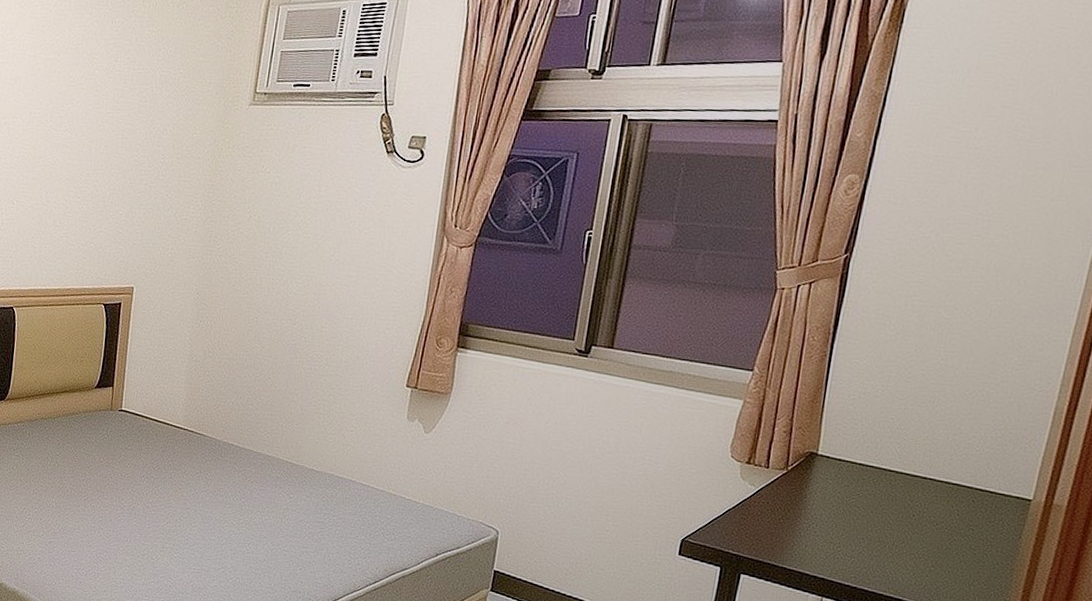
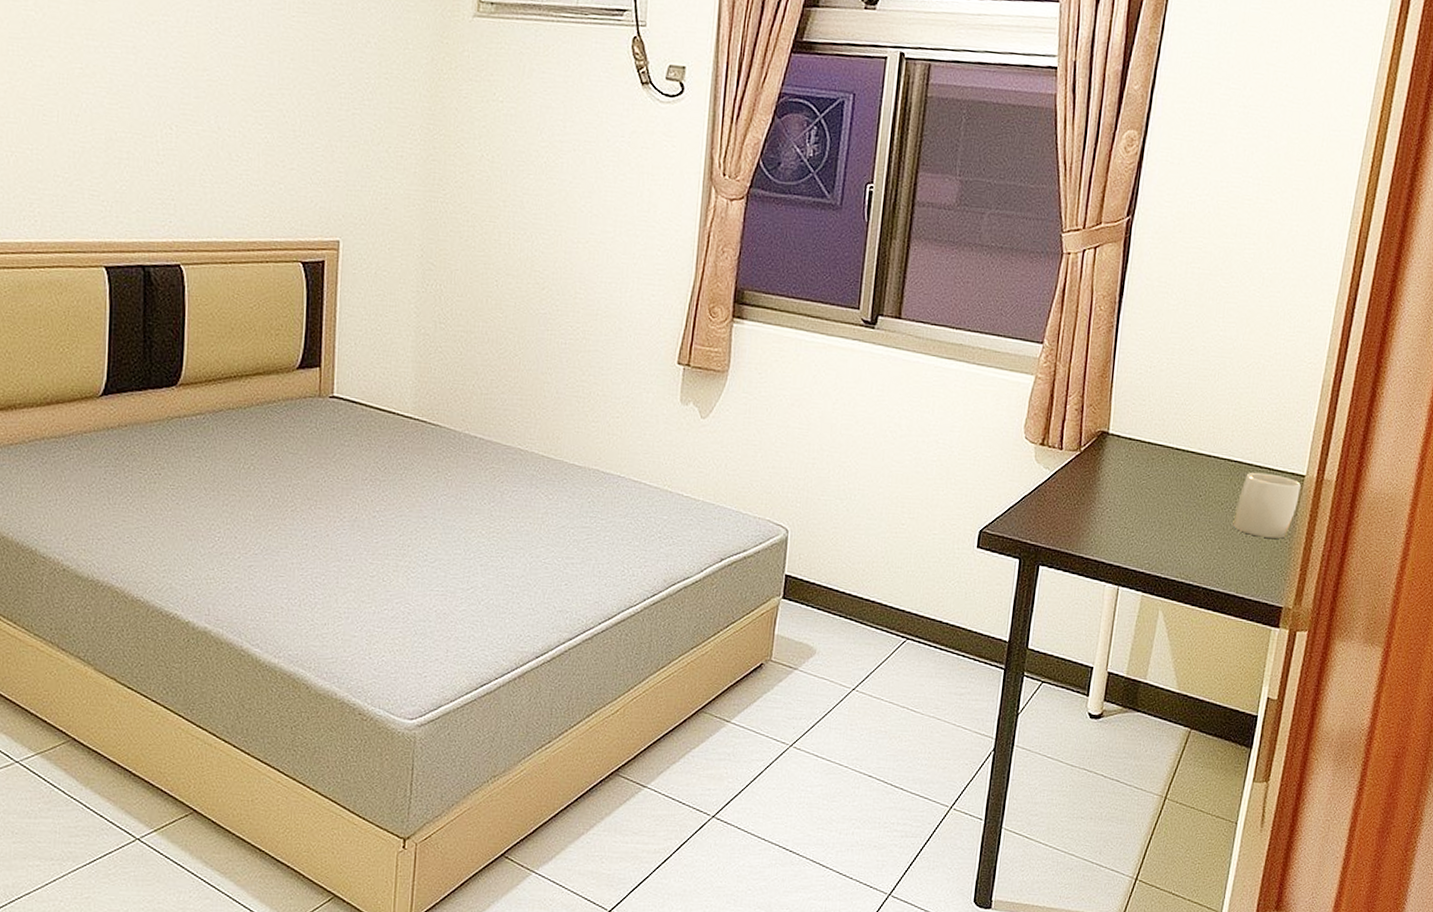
mug: none [949,494,1026,560] -> present [1234,472,1301,539]

